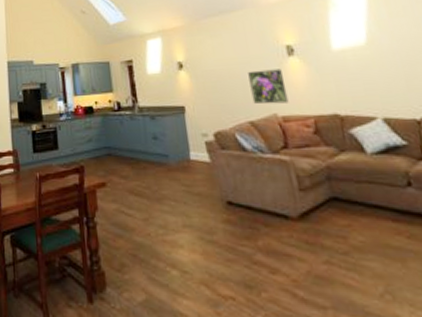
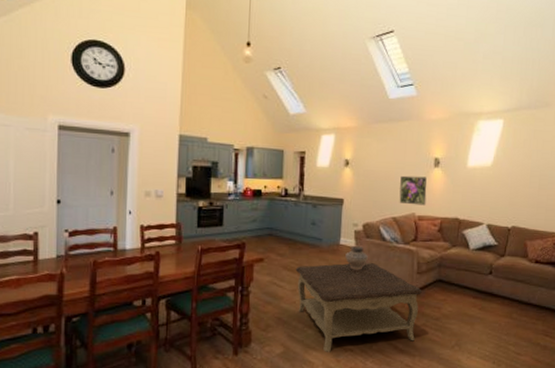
coffee table: none [143,179,320,301] -> present [295,262,422,352]
ceramic pot: none [200,159,229,191] -> present [345,245,368,270]

